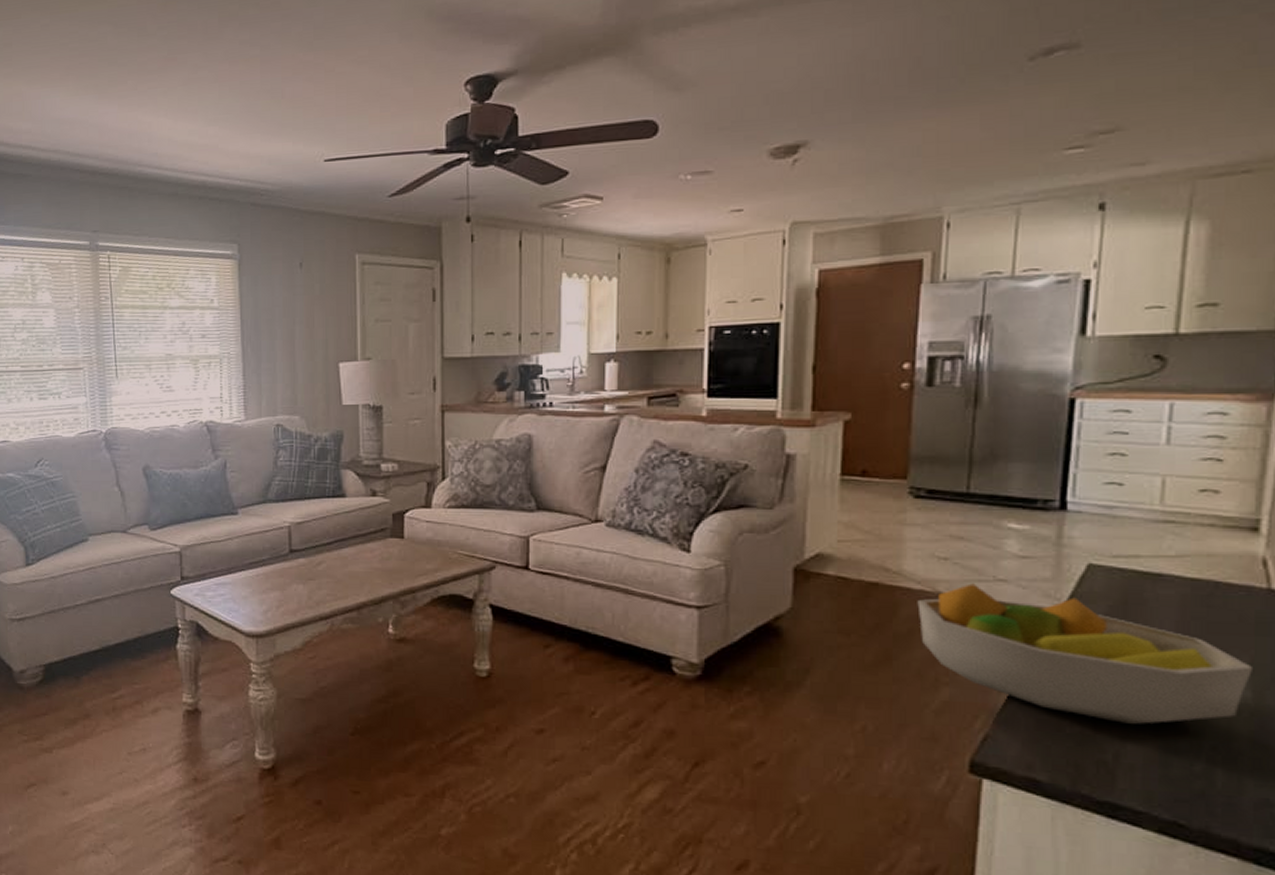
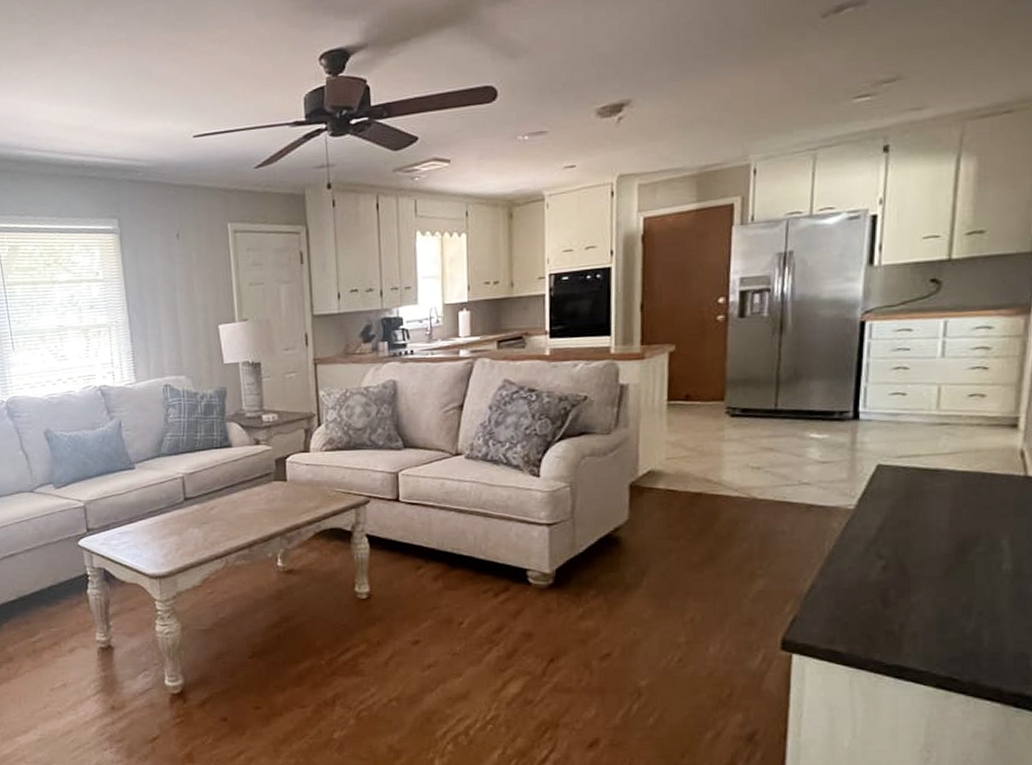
fruit bowl: present [917,583,1252,724] -> none [735,488,1012,598]

